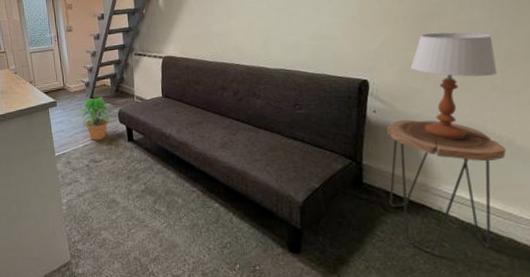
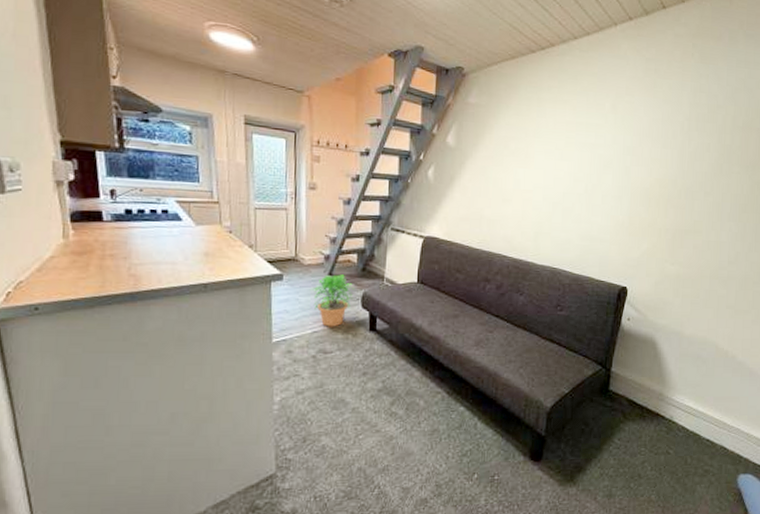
side table: present [387,119,507,252] -> none [629,330,730,459]
table lamp: present [410,32,498,140] -> none [665,248,733,353]

